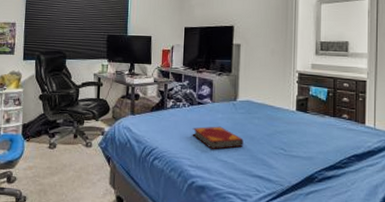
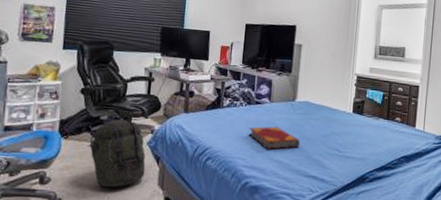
backpack: none [49,122,98,186] -> present [90,119,146,187]

